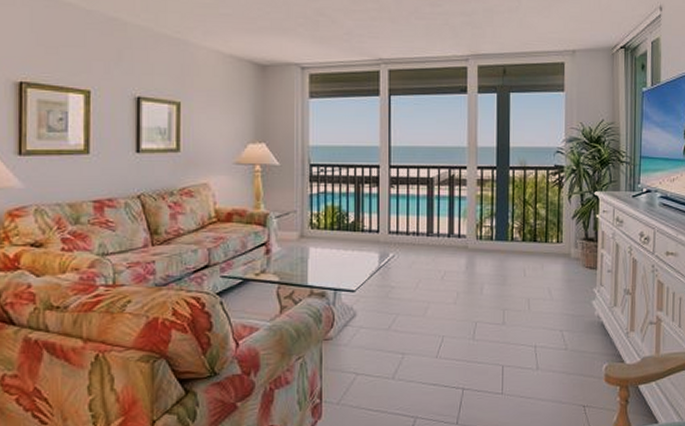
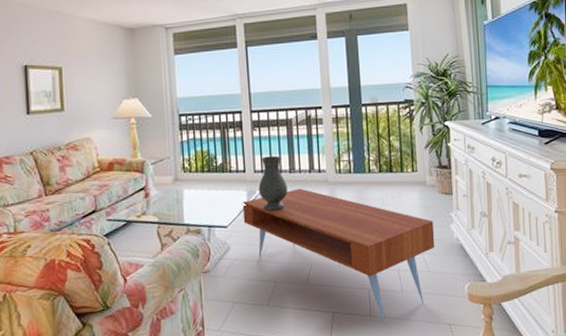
coffee table: none [373,253,576,405] -> present [242,188,435,326]
vase: none [392,216,423,277] -> present [258,155,288,212]

